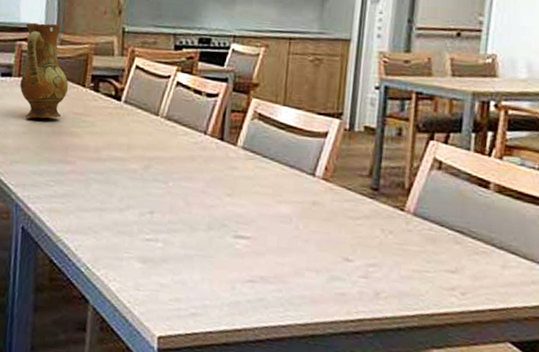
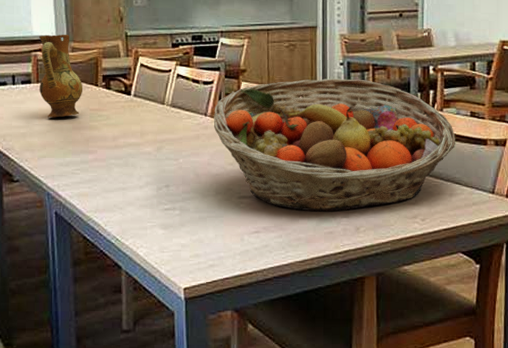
fruit basket: none [213,102,517,269] -> present [213,79,456,212]

